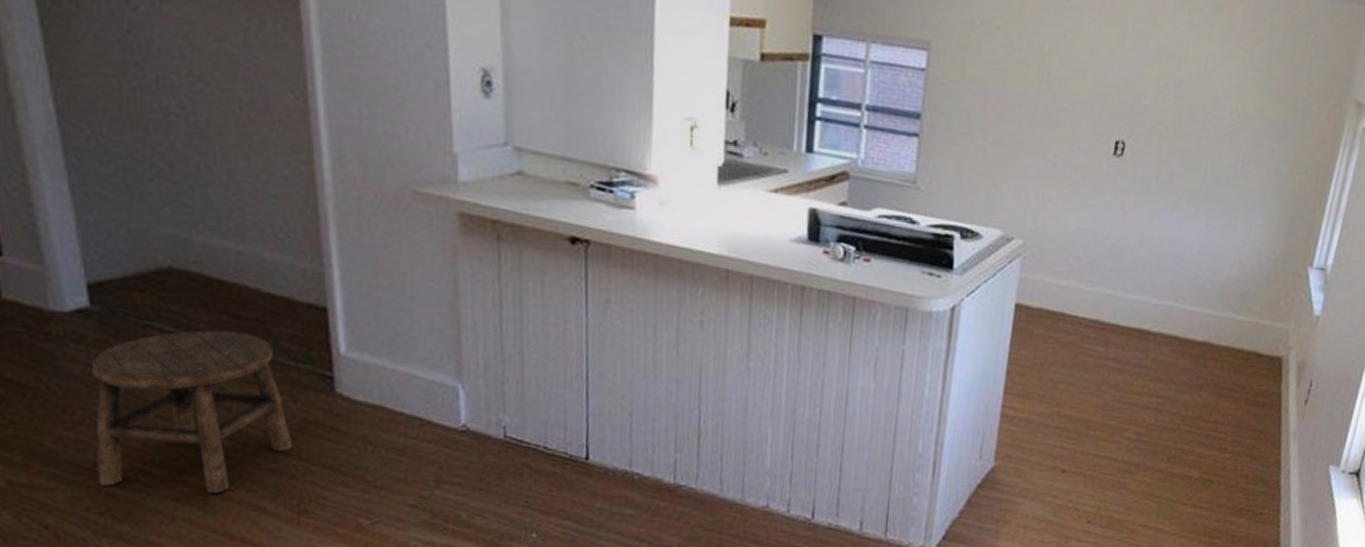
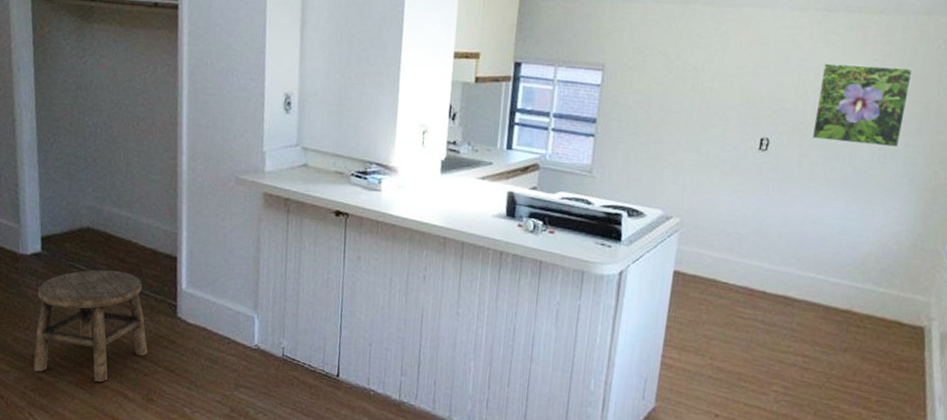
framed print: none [1171,50,1281,154] -> present [811,63,913,148]

